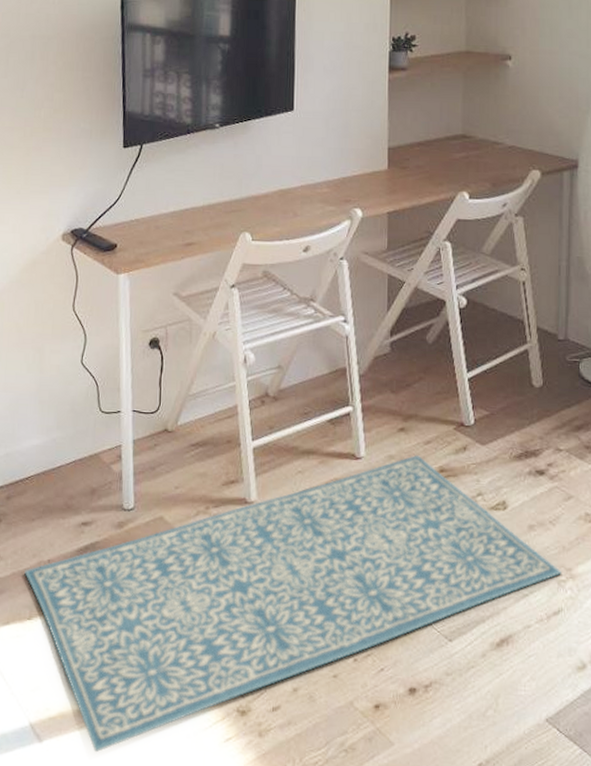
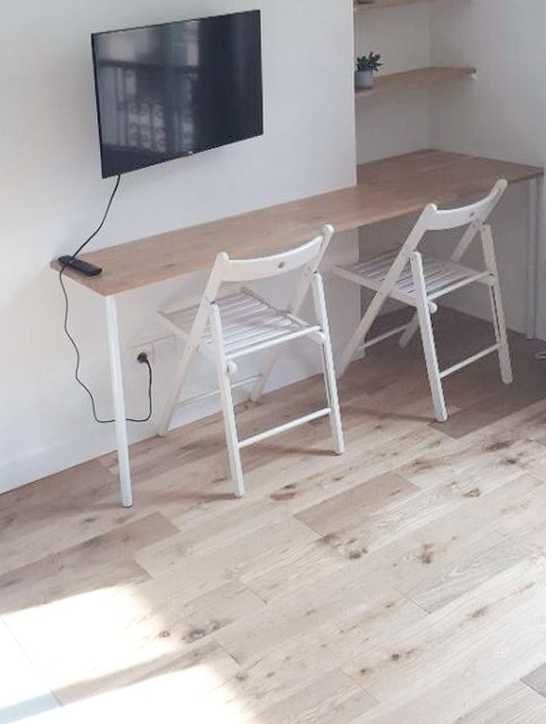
rug: present [24,454,561,753] -> none [37,449,533,715]

